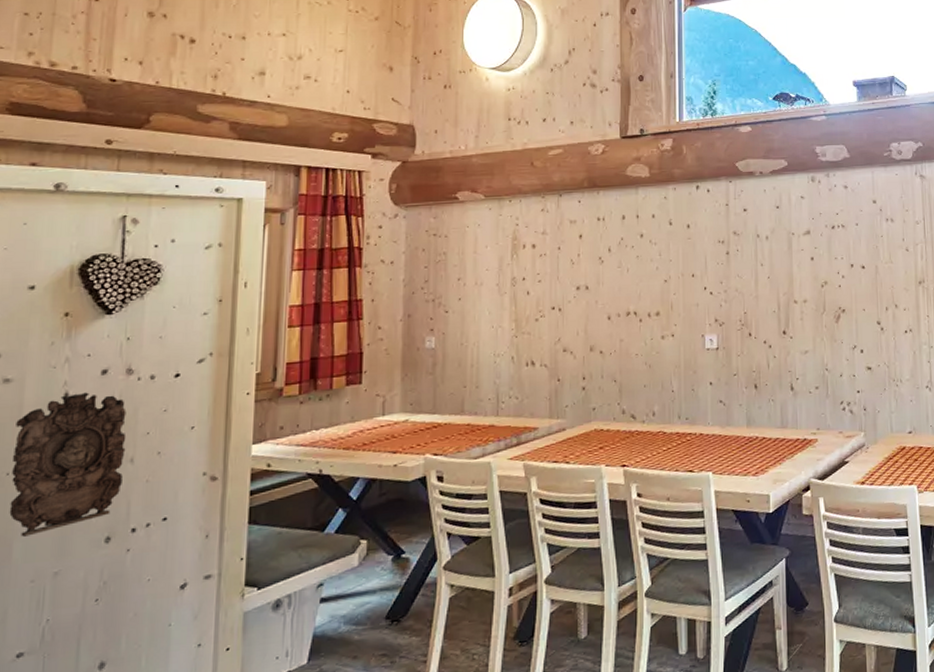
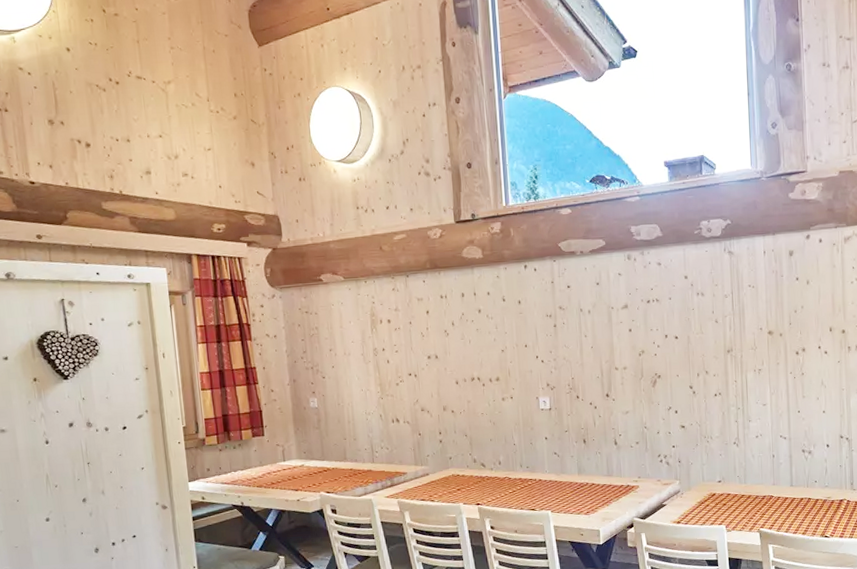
wall ornament: present [9,392,127,537] -> none [15,440,99,546]

